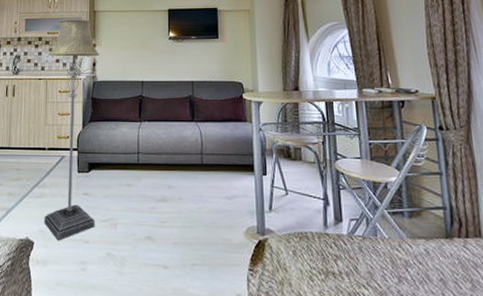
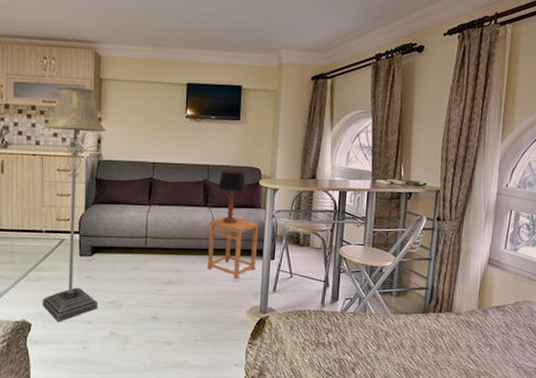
side table: none [198,132,248,197] -> present [207,217,260,280]
table lamp: none [203,86,231,138] -> present [218,171,247,224]

